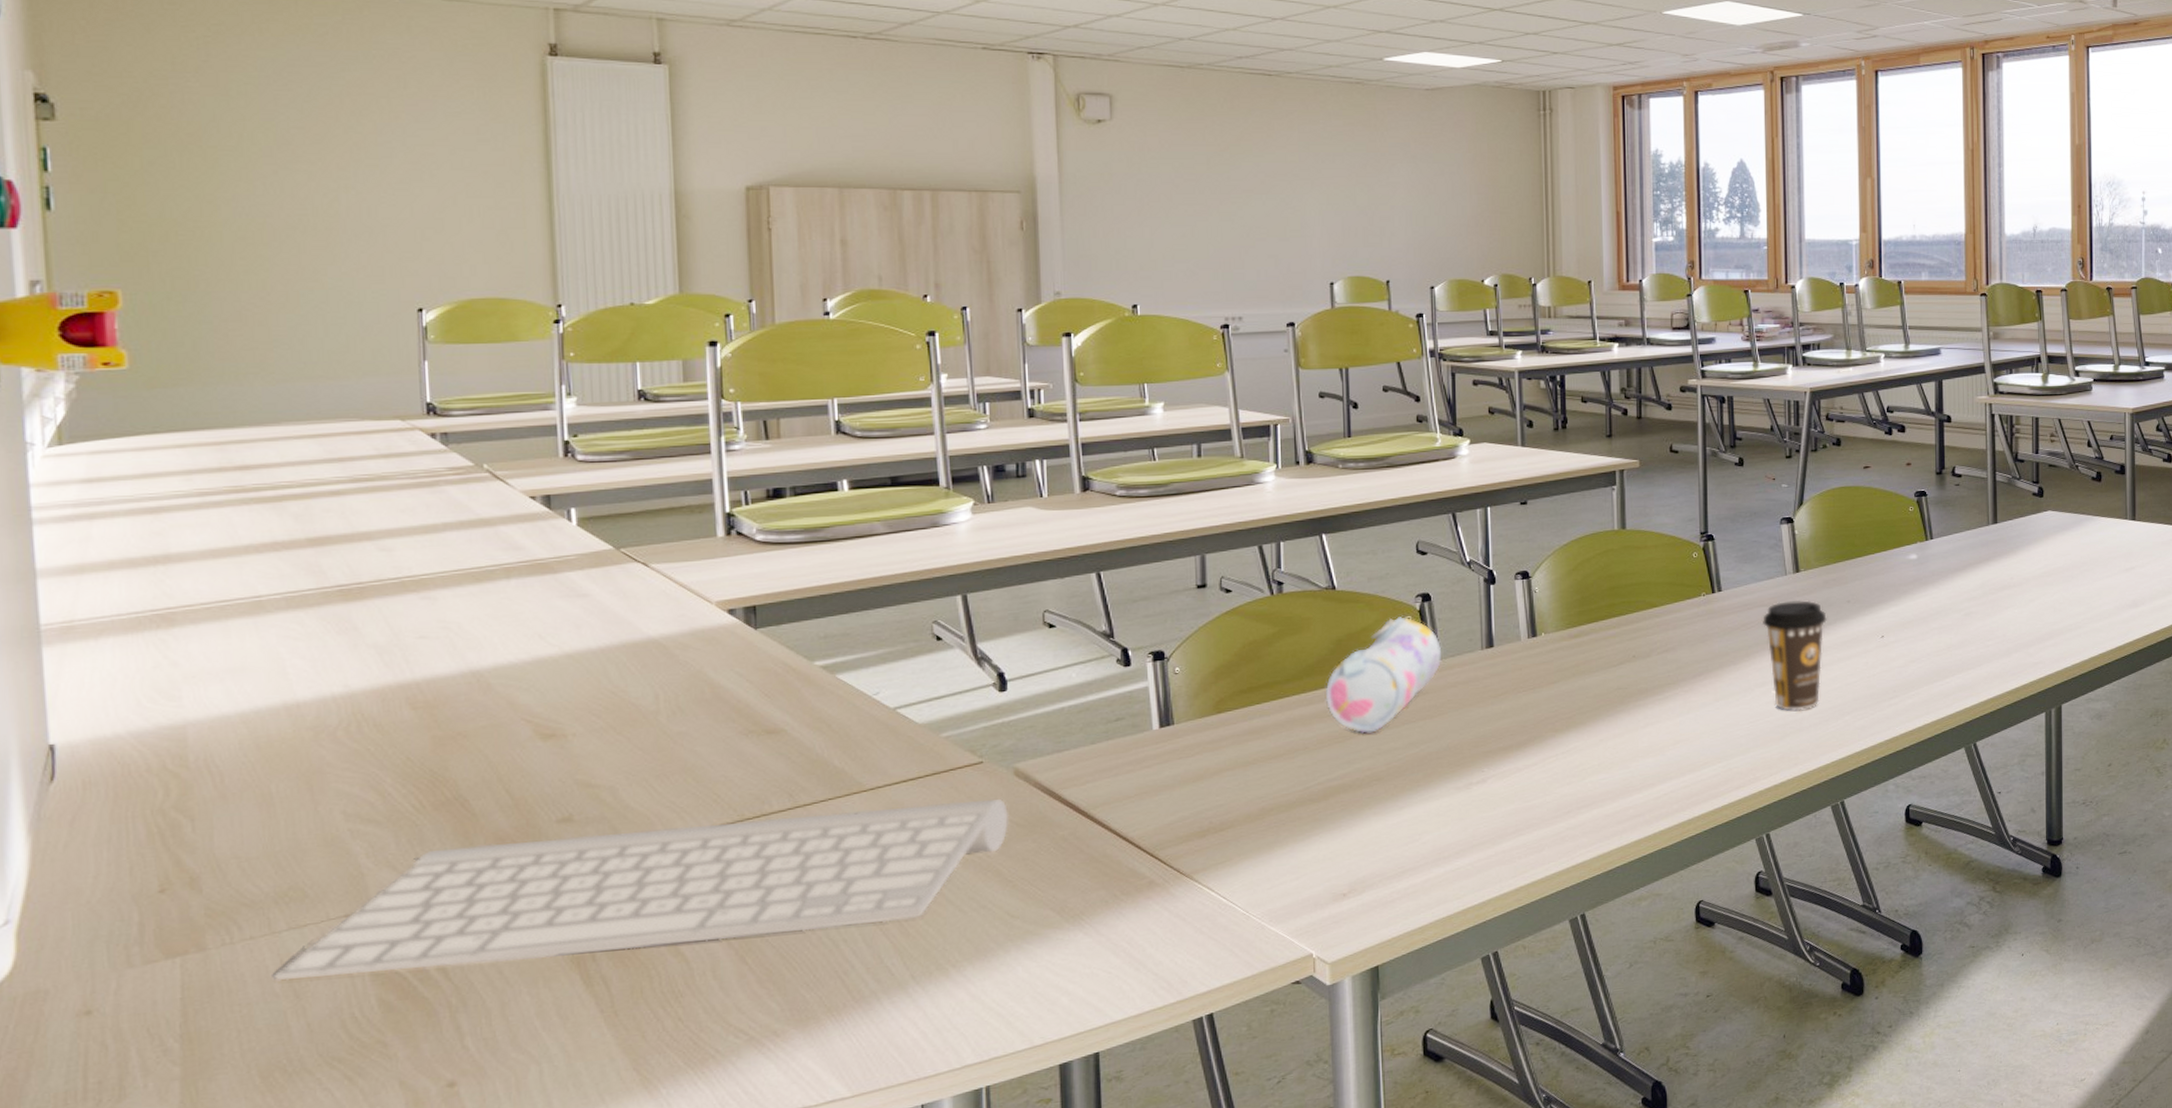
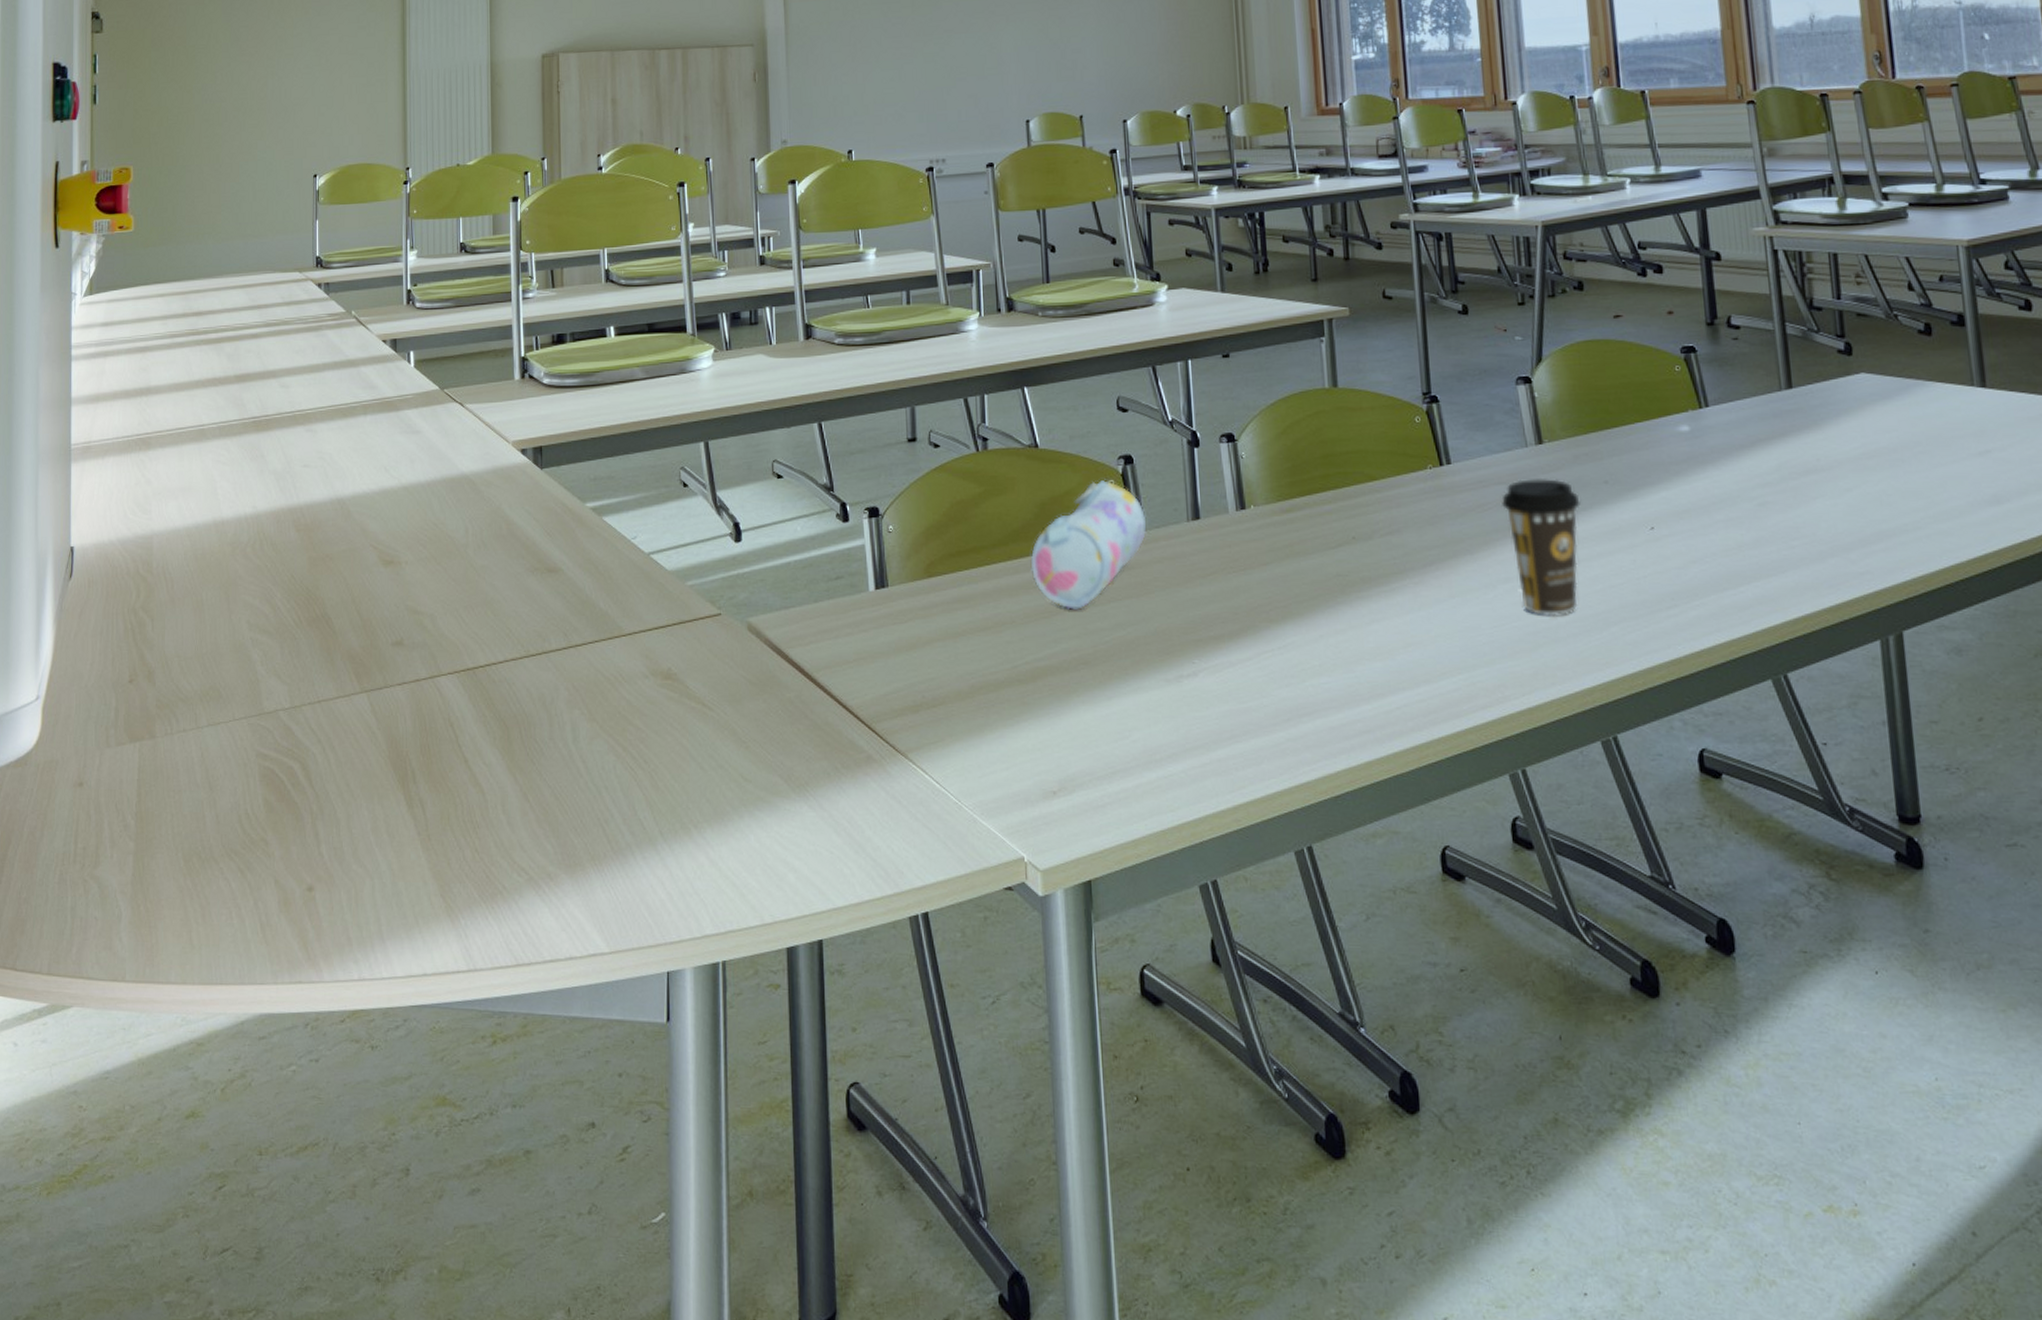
keyboard: present [272,799,1010,982] -> none [195,653,744,776]

